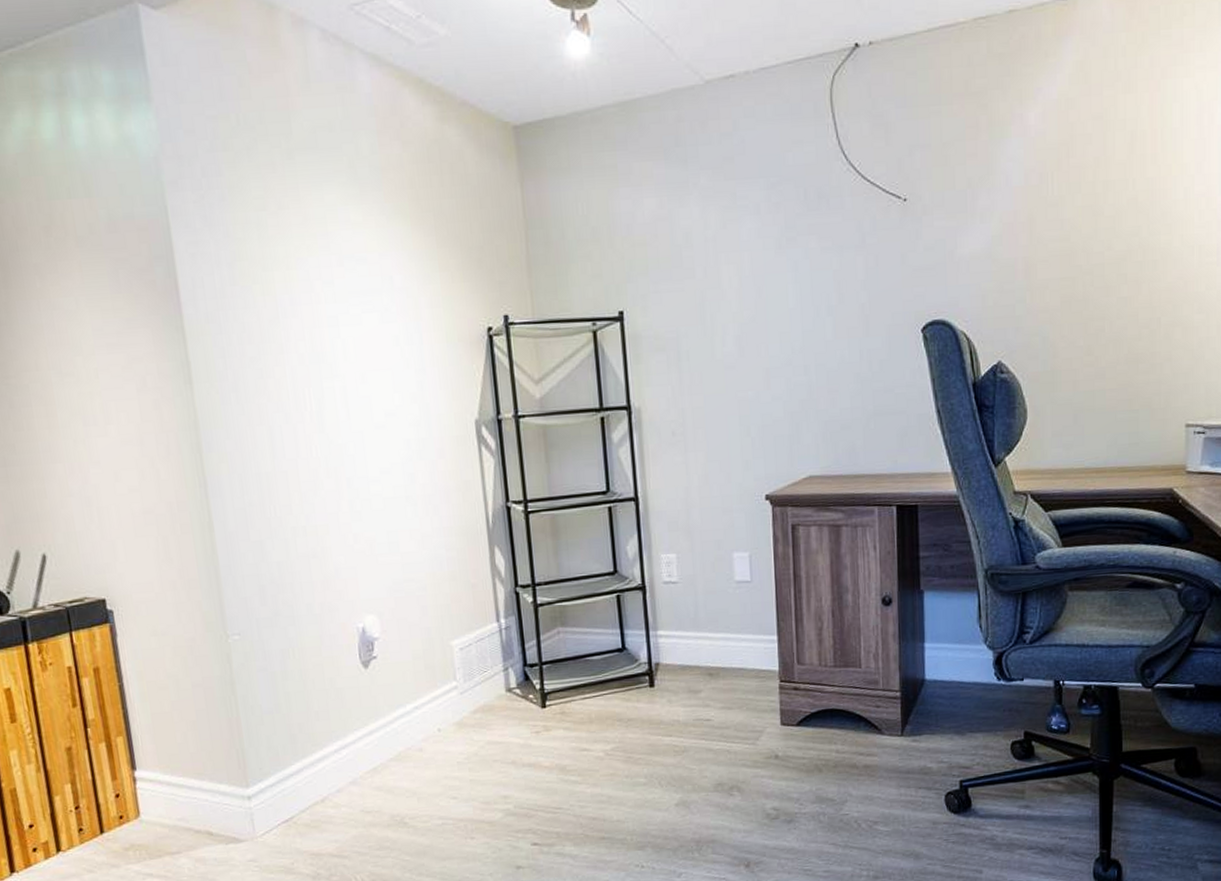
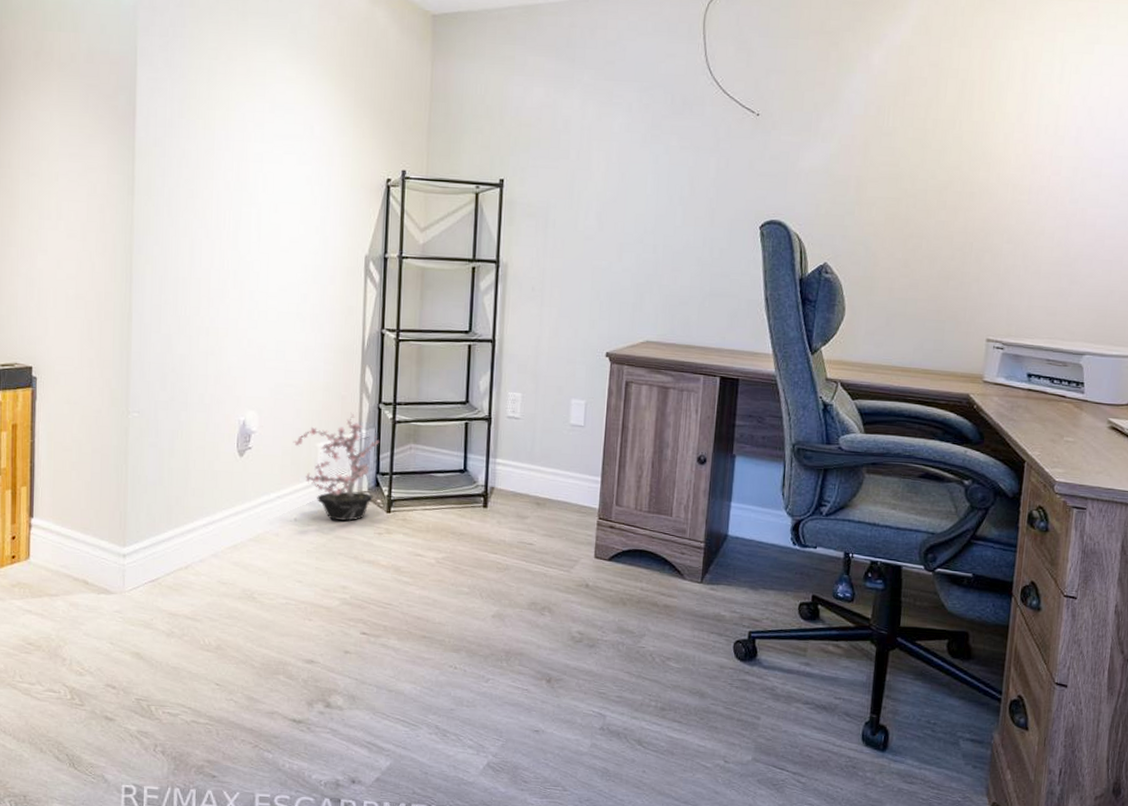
potted plant: none [423,602,524,724] -> present [293,413,379,521]

